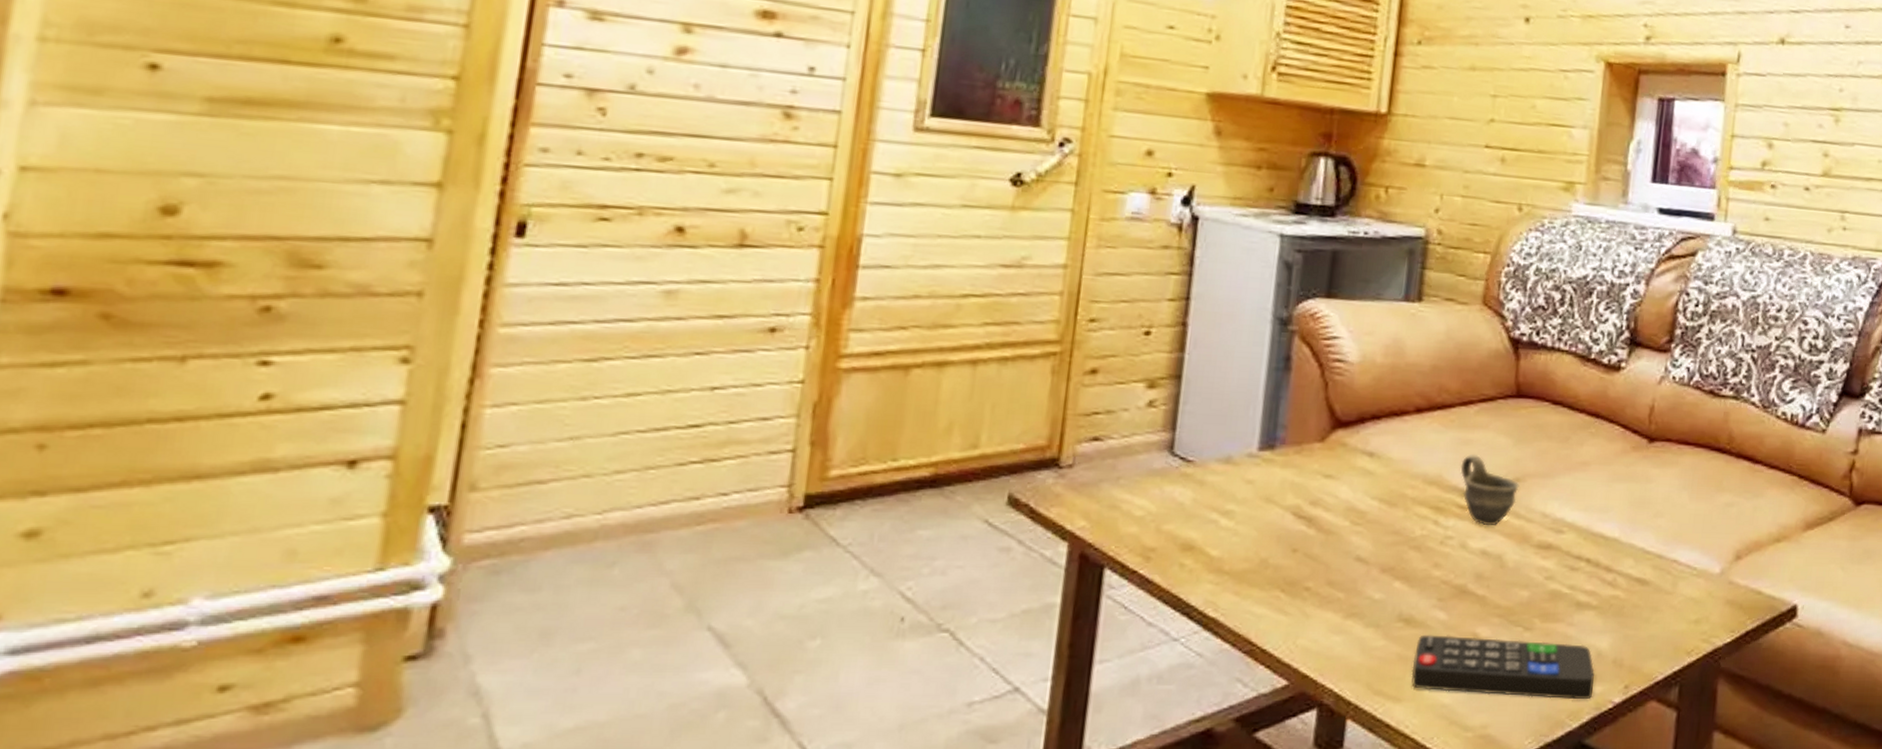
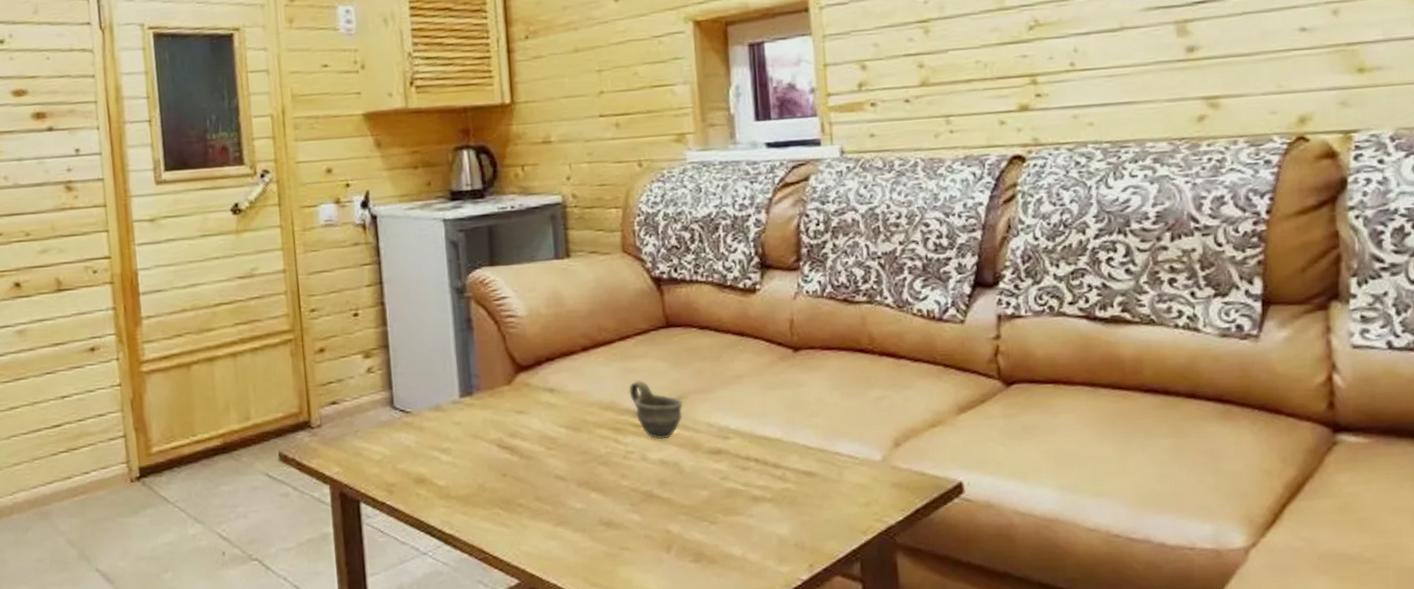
remote control: present [1411,635,1594,699] -> none [618,532,782,580]

